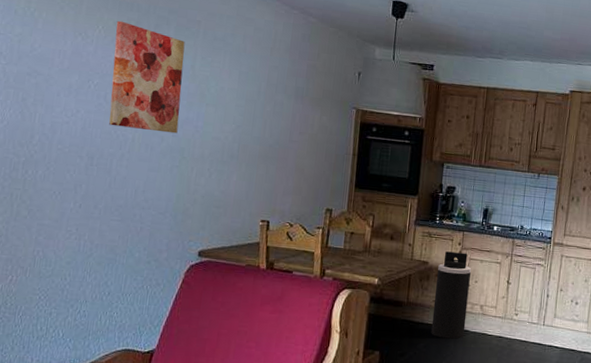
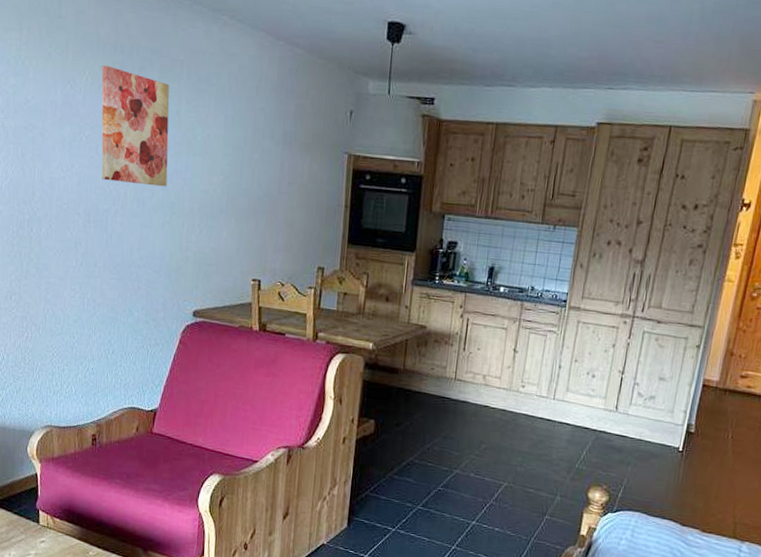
trash can: present [431,251,471,339] -> none [428,315,473,411]

